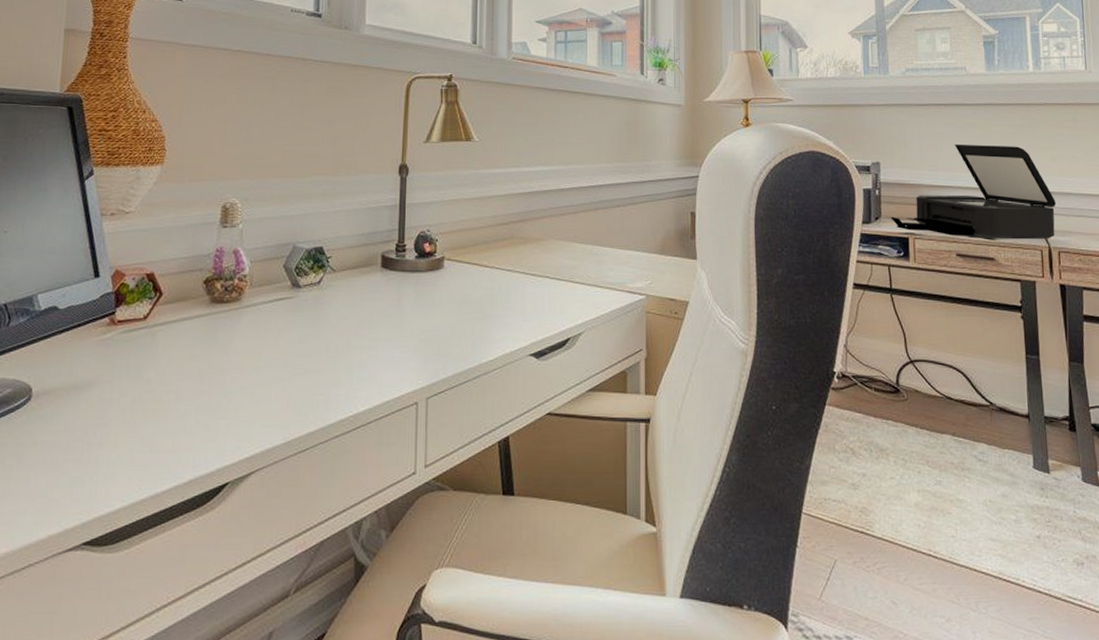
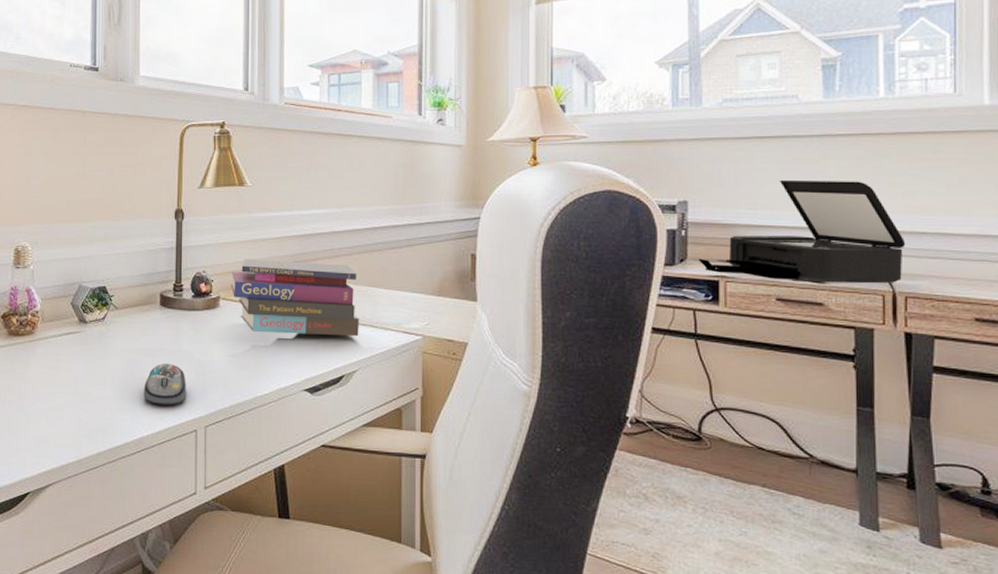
computer mouse: none [361,329,408,377] -> present [143,363,187,406]
books: none [455,216,585,297] -> present [230,258,359,337]

